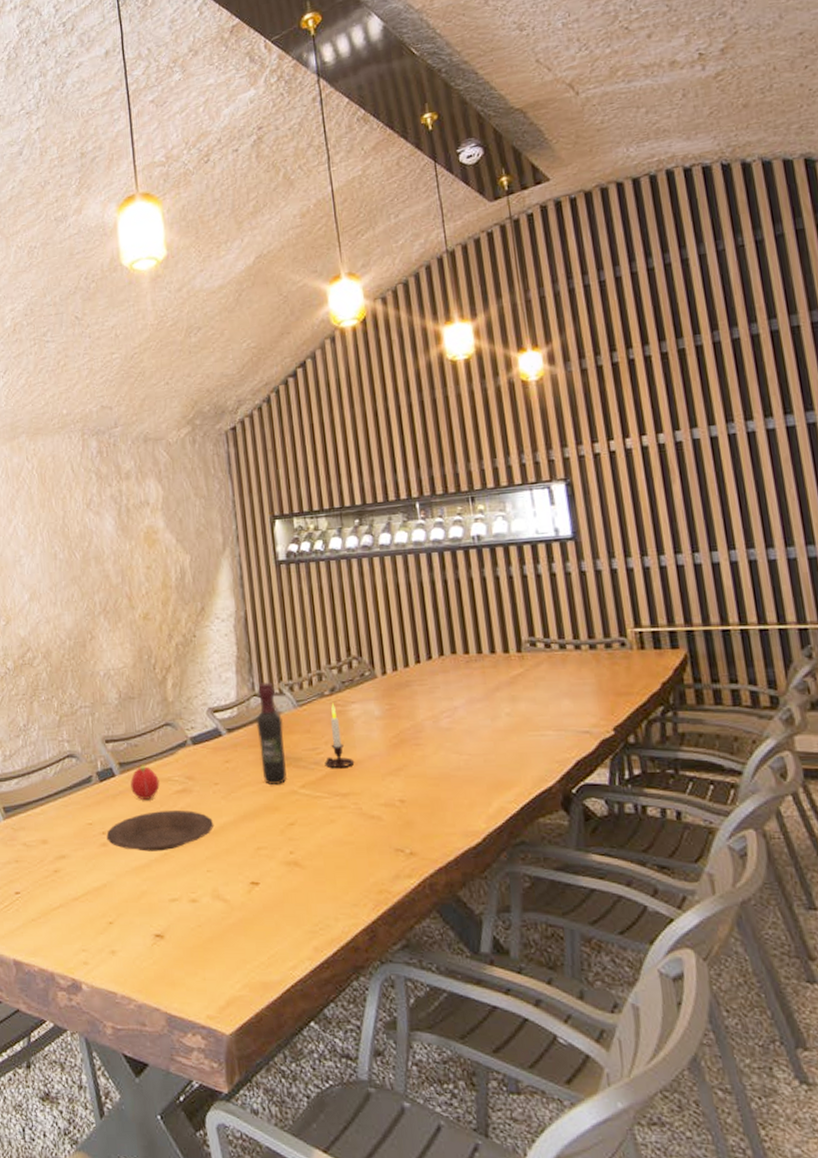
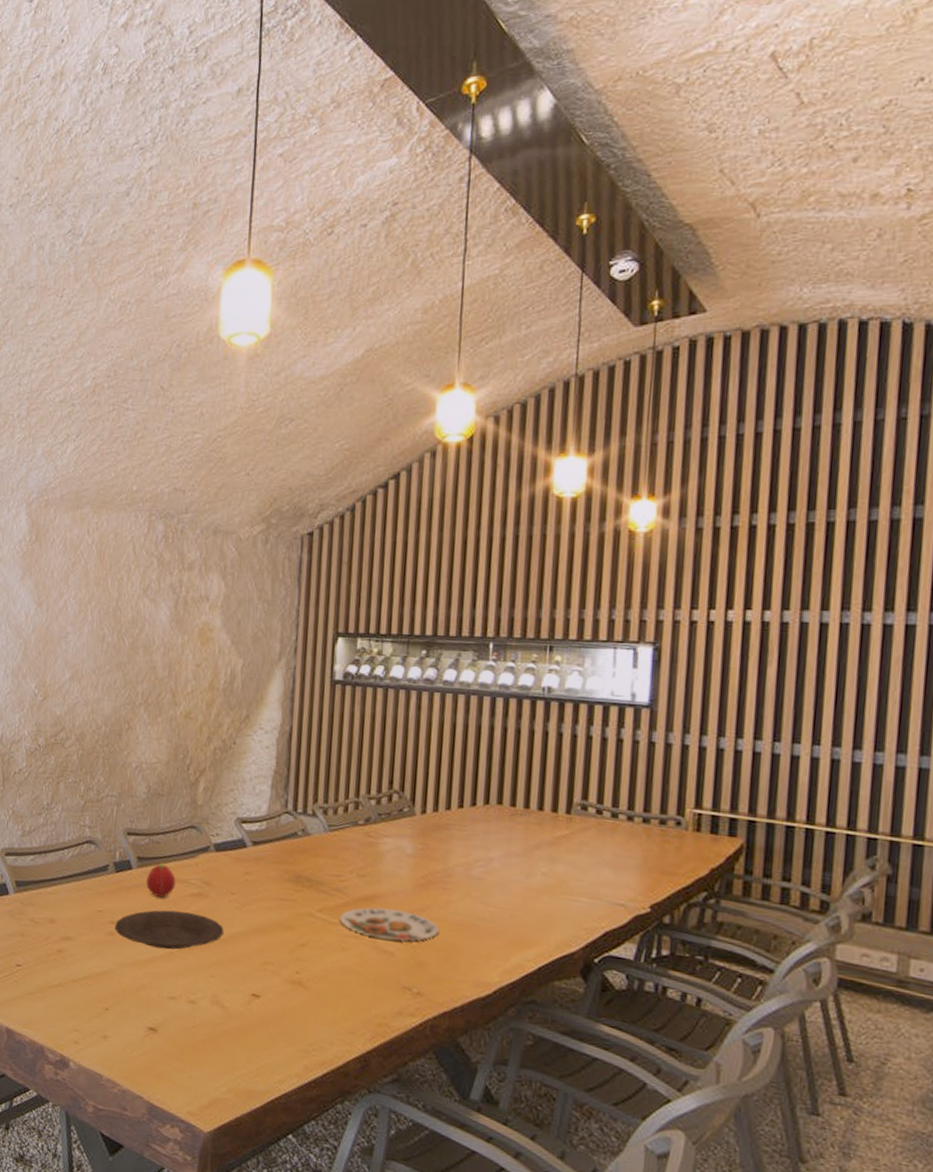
wine bottle: present [256,682,287,784] -> none [281,801,311,905]
plate: none [323,772,420,805] -> present [340,907,439,941]
candle: present [324,702,355,769] -> none [346,833,377,900]

